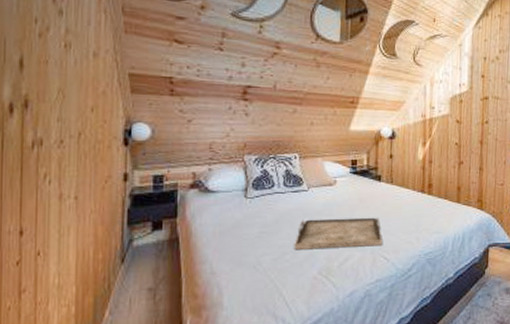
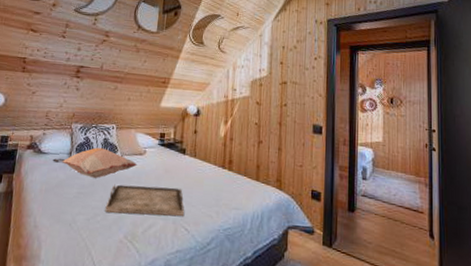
decorative pillow: none [224,181,327,215] -> present [52,147,137,178]

